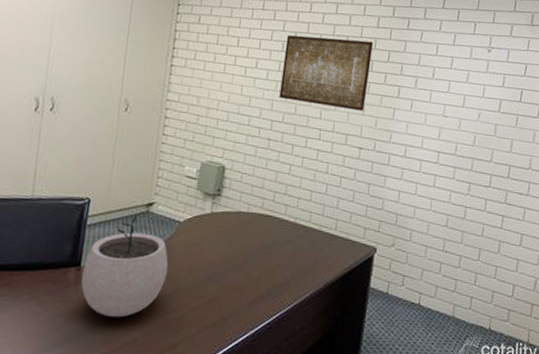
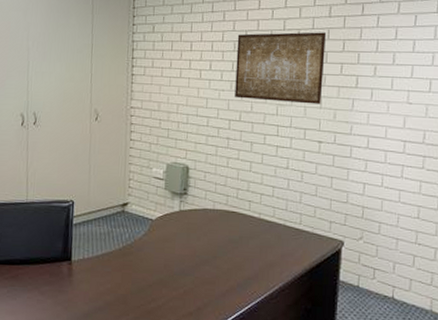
plant pot: present [81,215,169,318] -> none [73,214,146,306]

